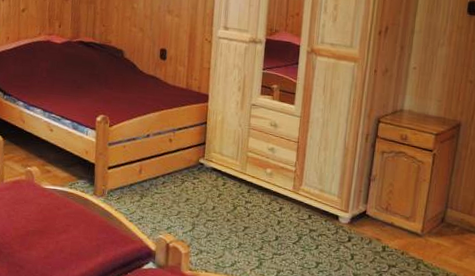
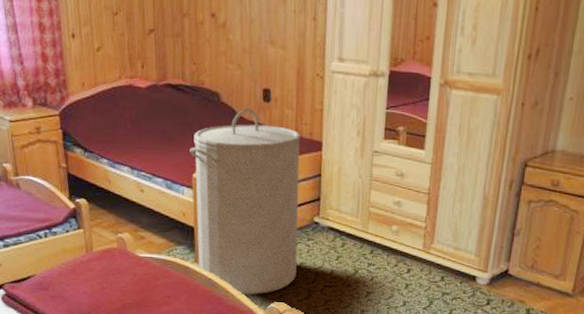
laundry hamper: none [95,64,191,226] -> present [189,109,301,295]

